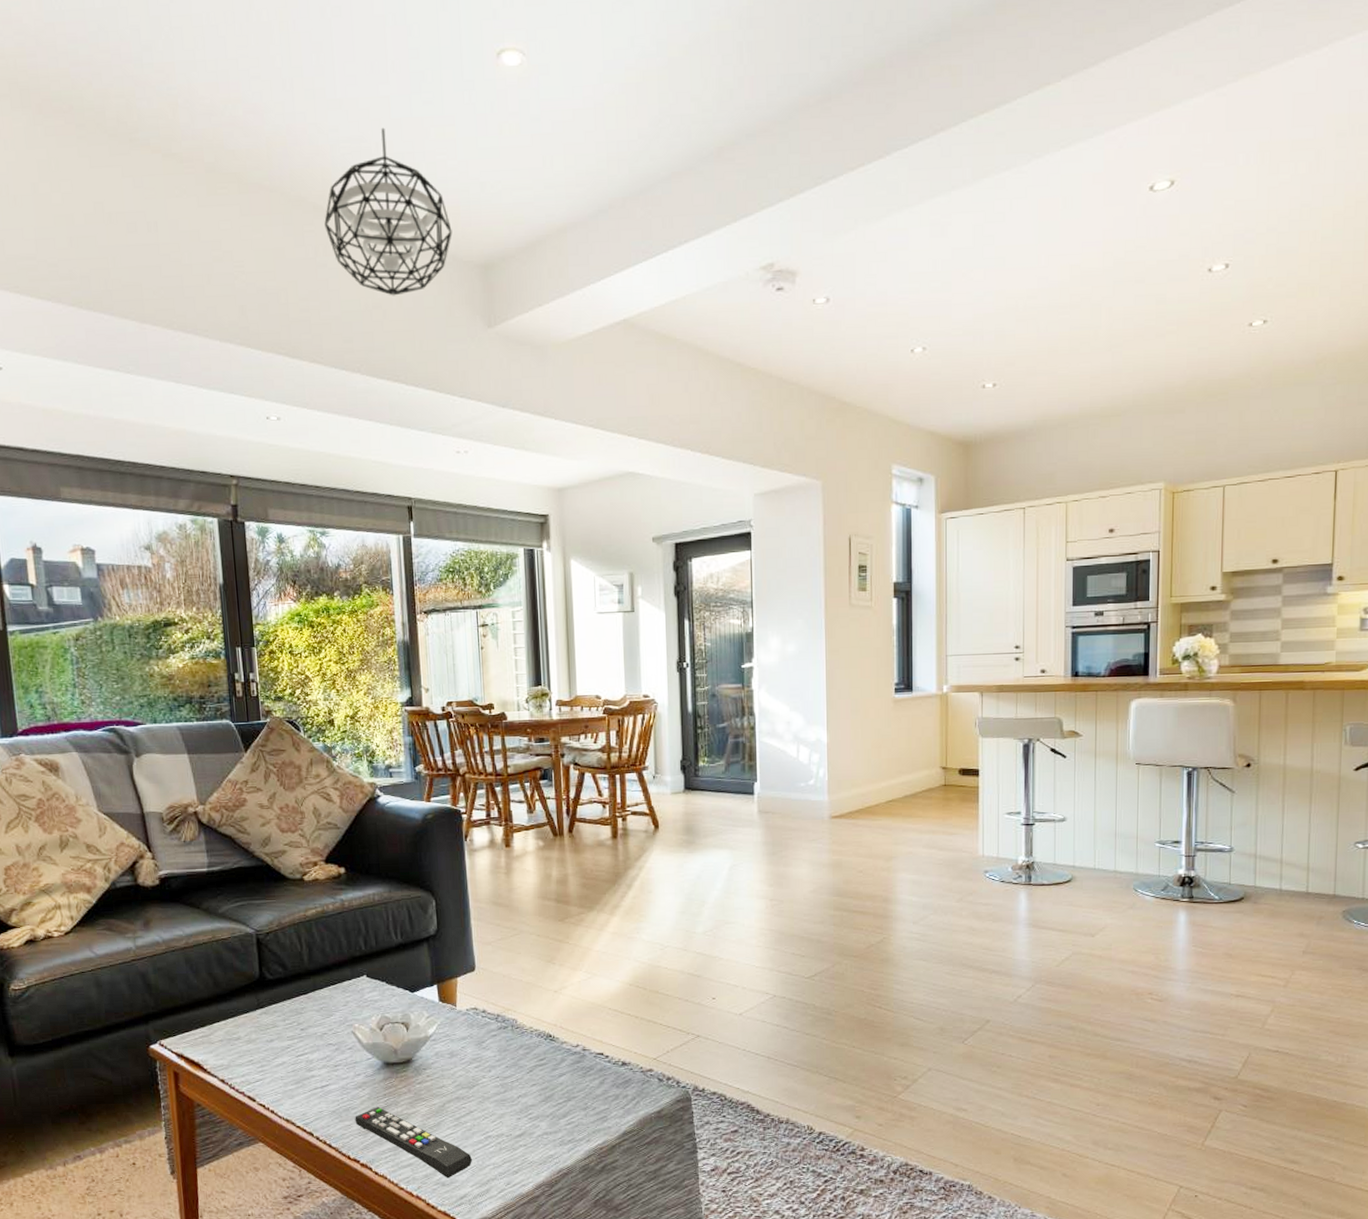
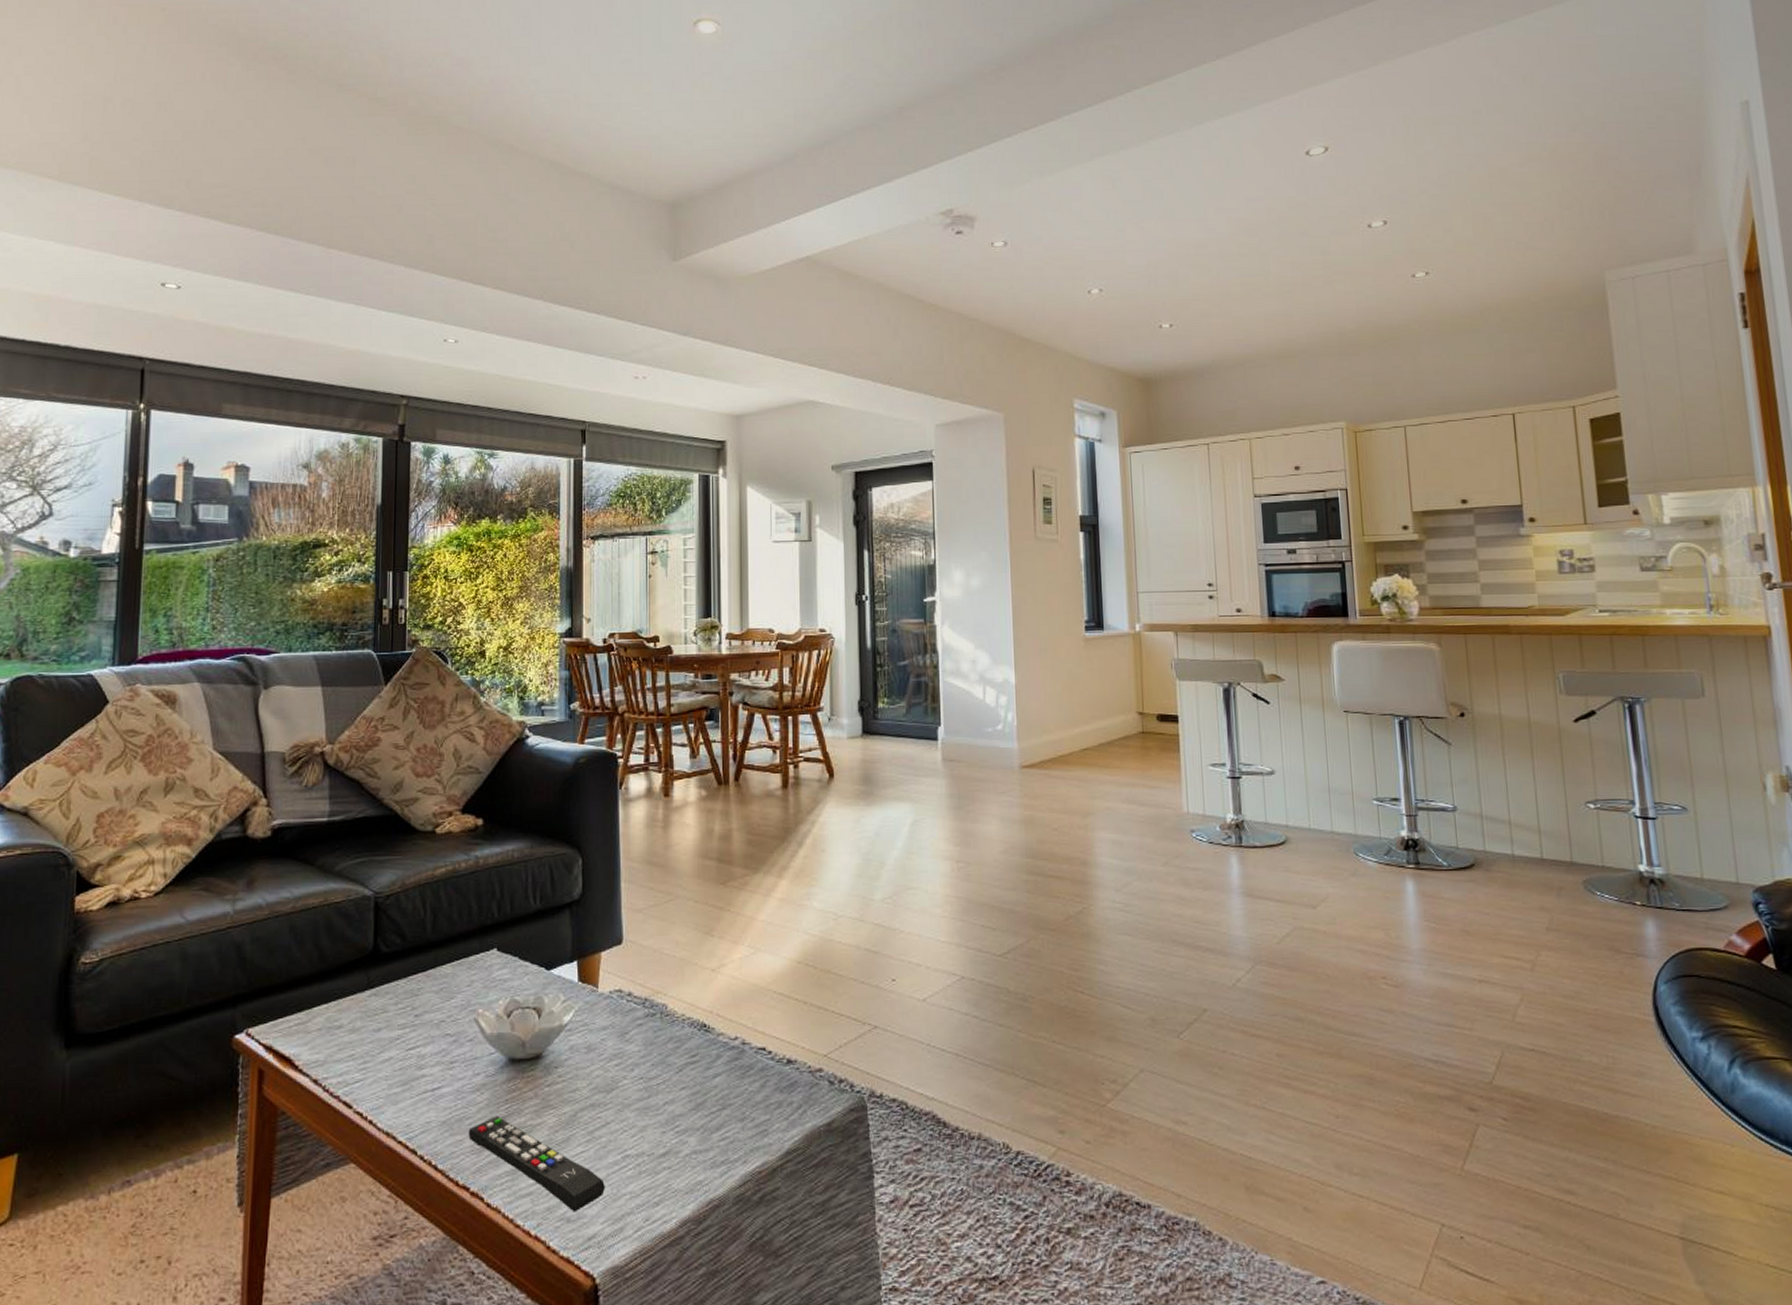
pendant light: present [324,127,452,296] -> none [519,81,643,230]

